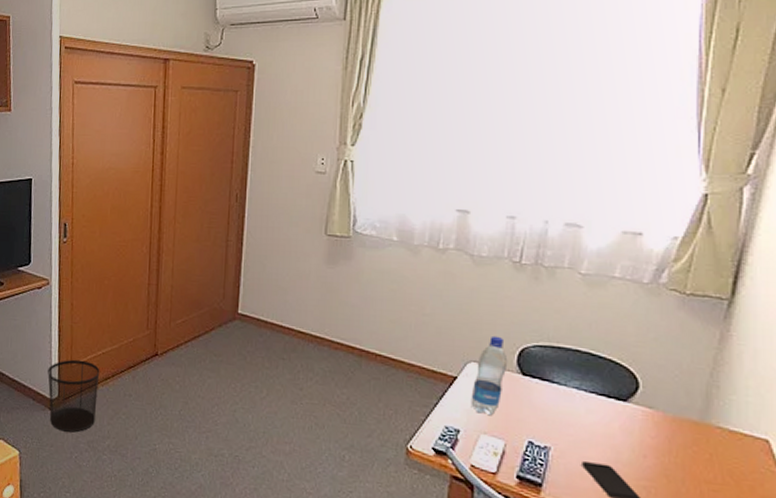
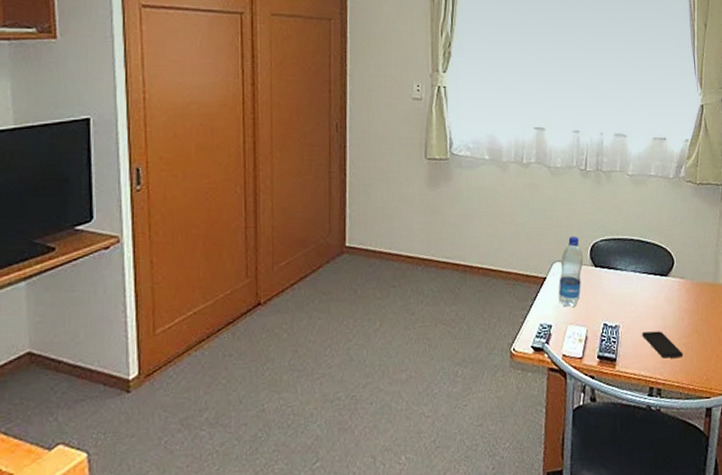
waste bin: present [47,359,100,433] -> none [123,325,192,415]

